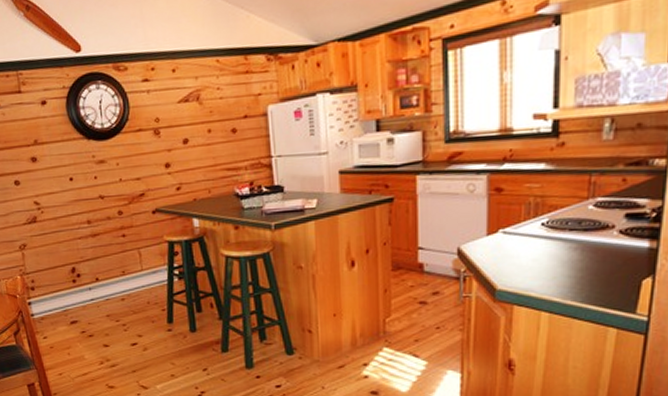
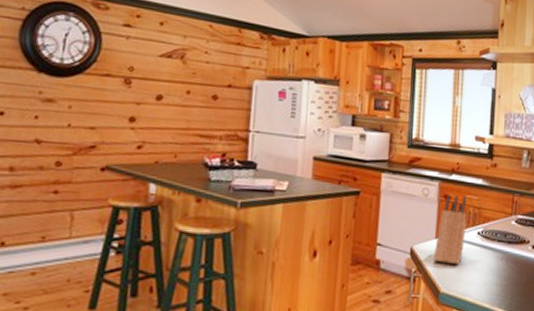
knife block: none [485,184,525,261] -> present [433,195,466,265]

